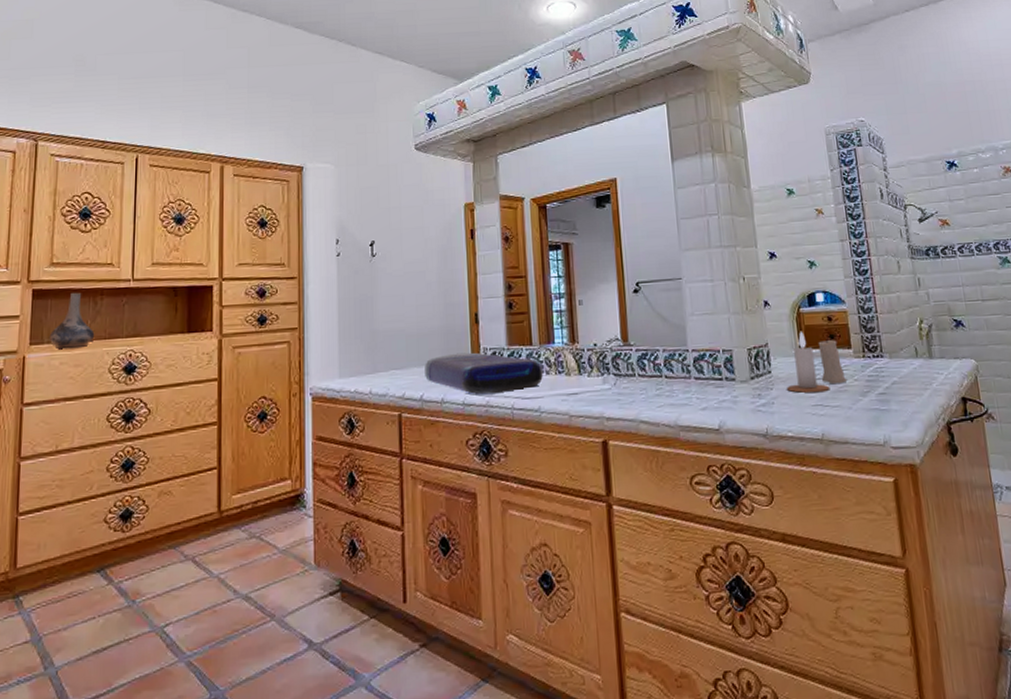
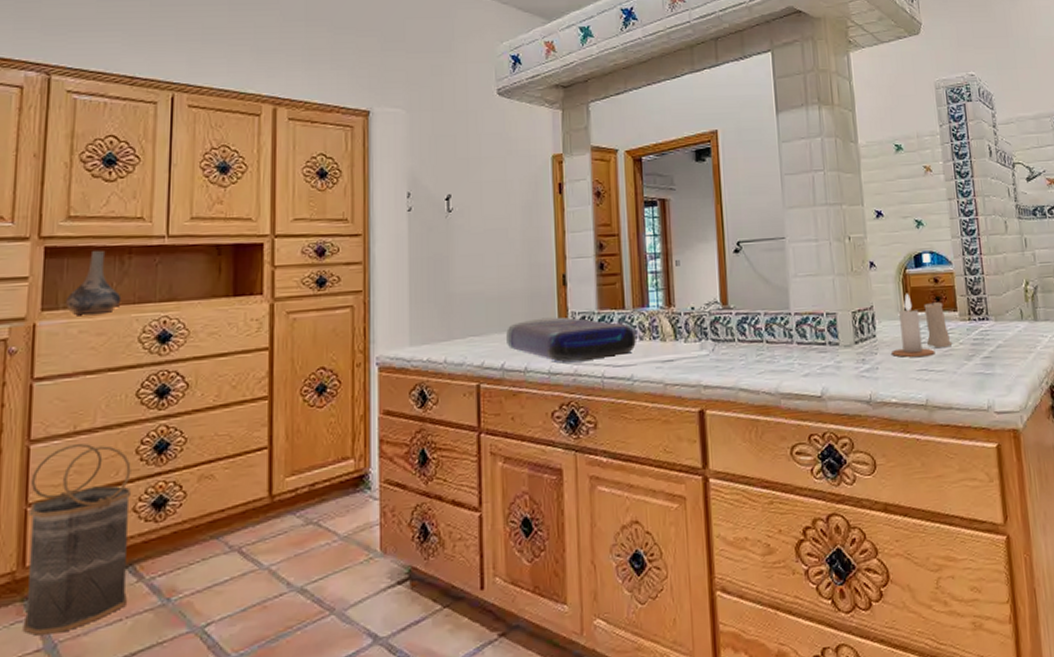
basket: none [14,460,103,629] -> present [22,443,132,636]

